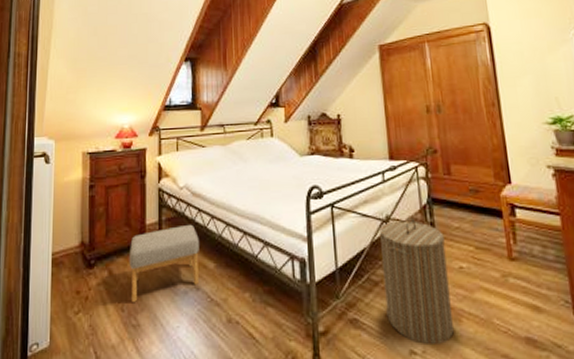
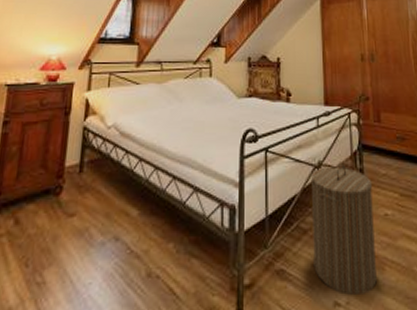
footstool: present [129,224,199,303] -> none [38,167,124,257]

